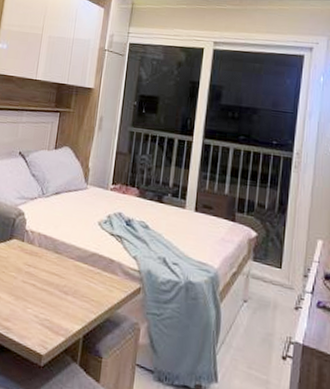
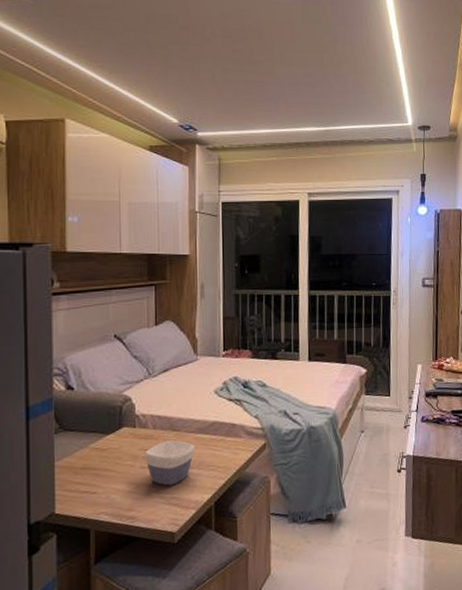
bowl: none [27,261,73,307] -> present [145,440,196,486]

